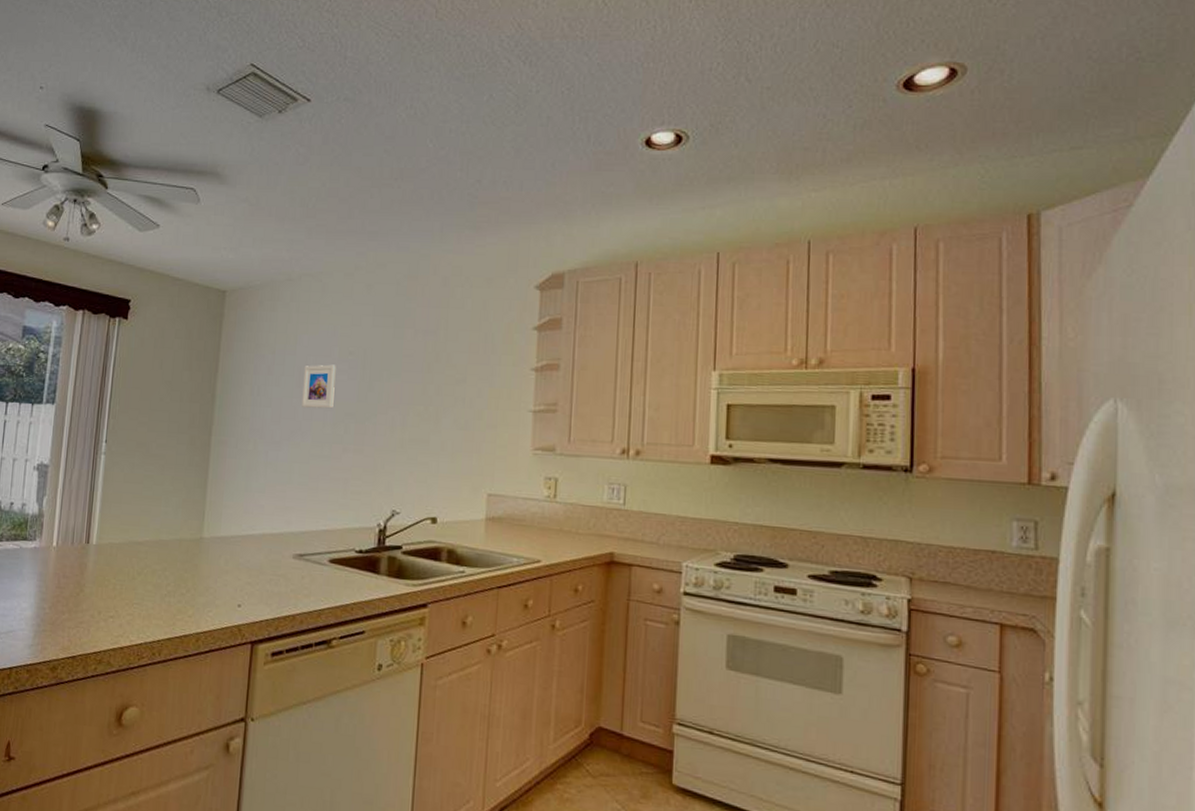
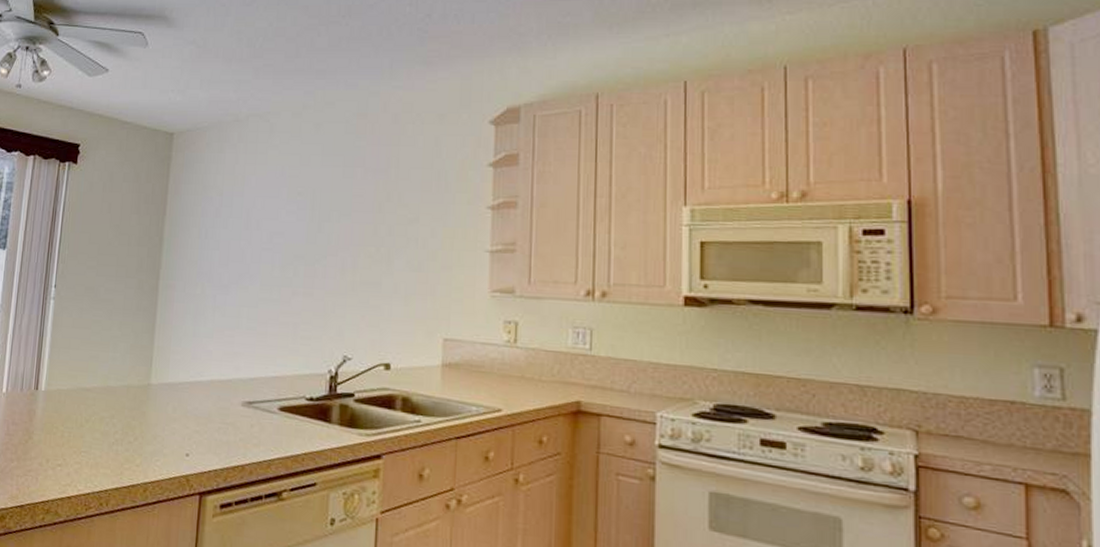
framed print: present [302,364,336,409] -> none [250,205,285,251]

